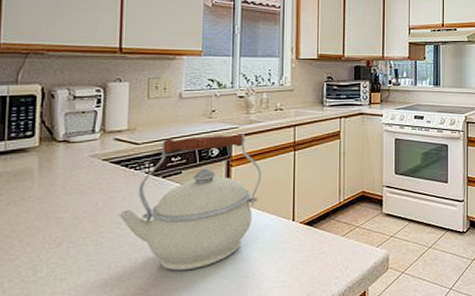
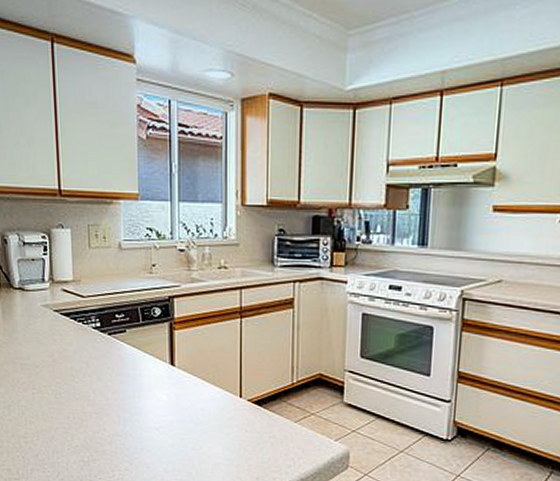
kettle: present [118,134,262,271] -> none [71,293,206,432]

